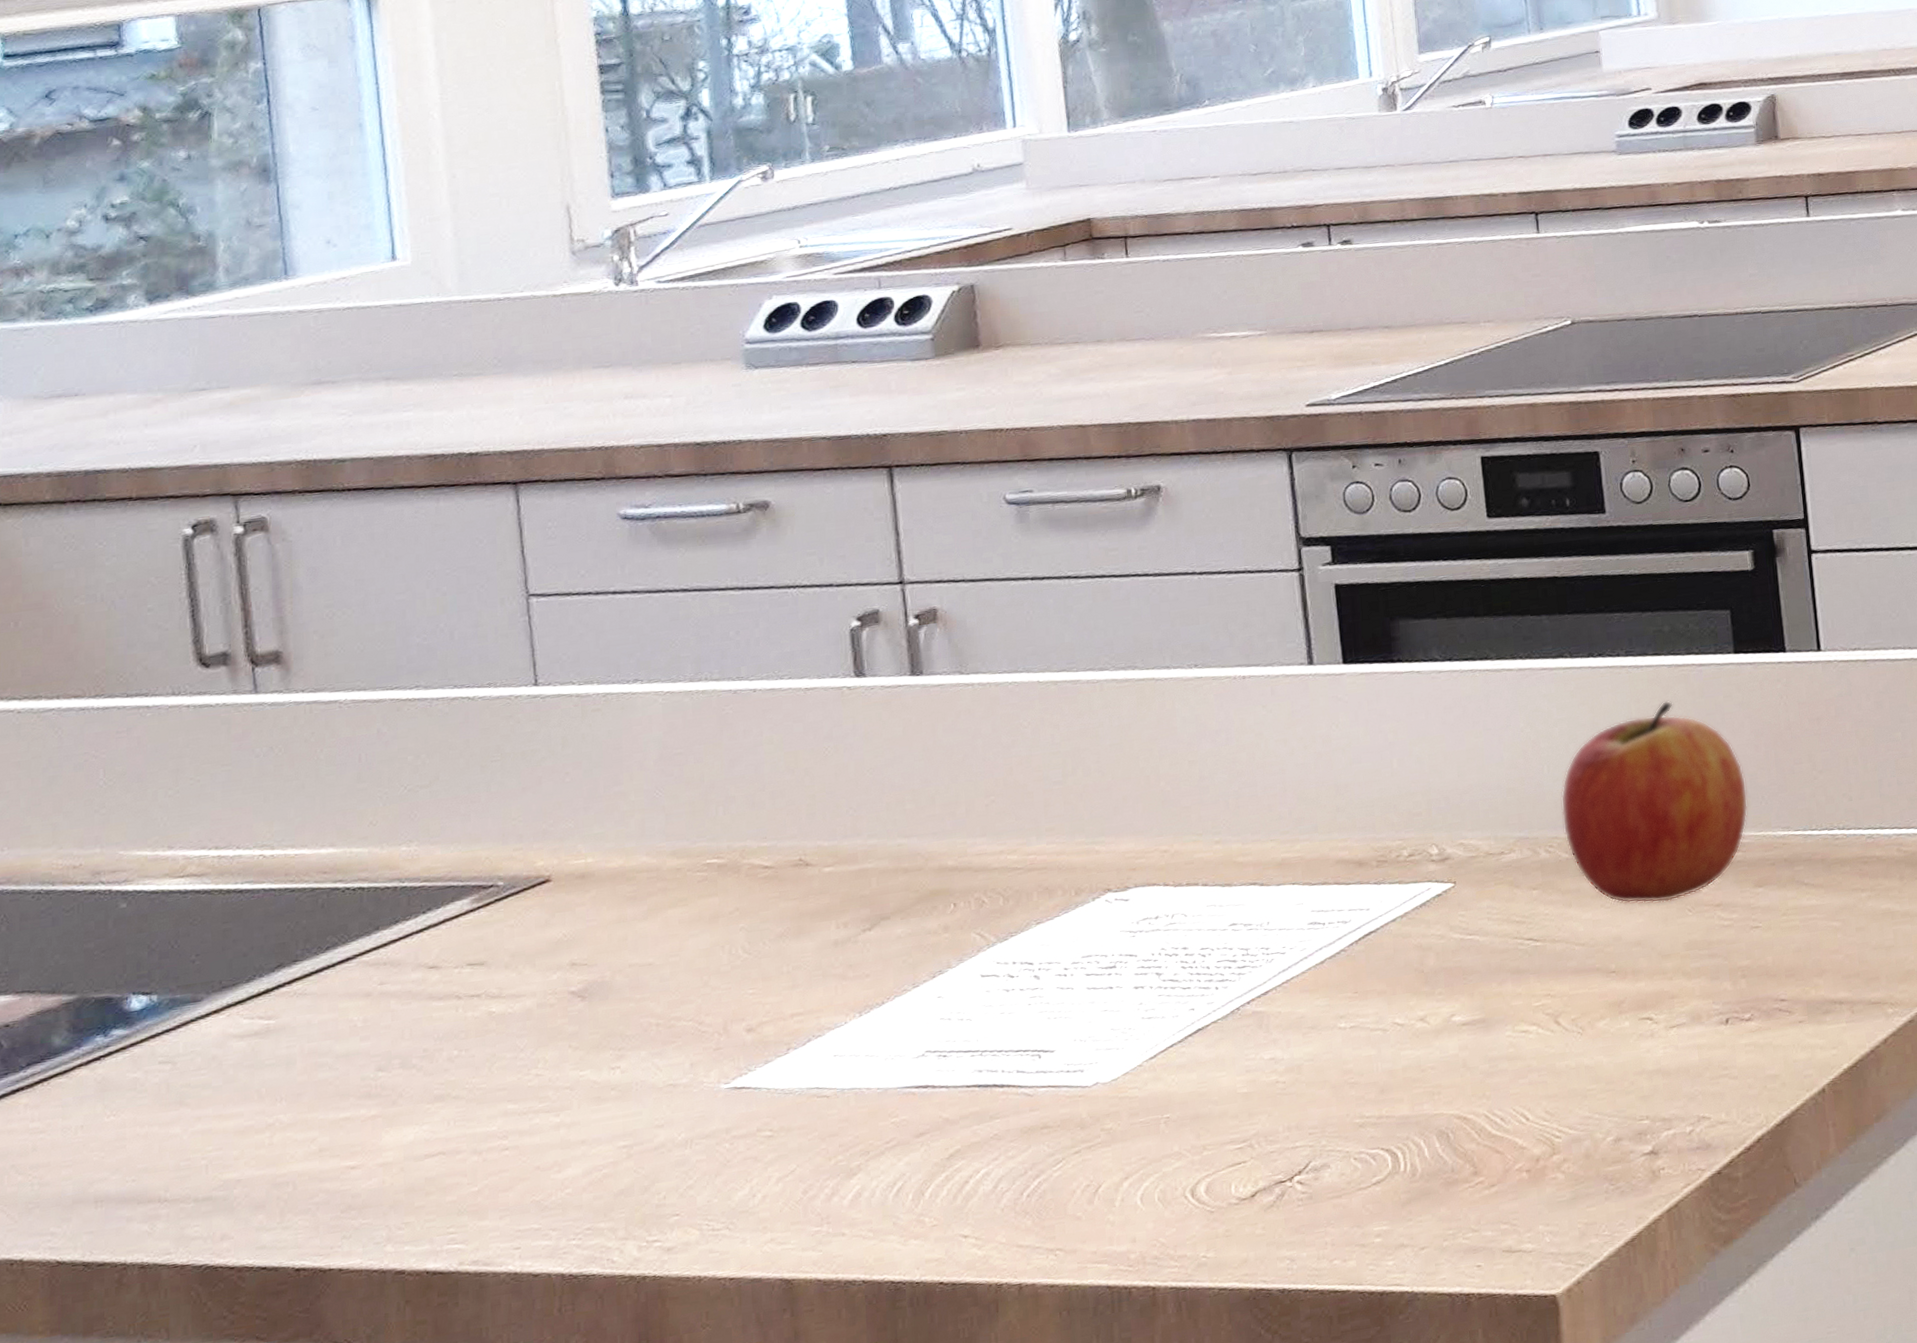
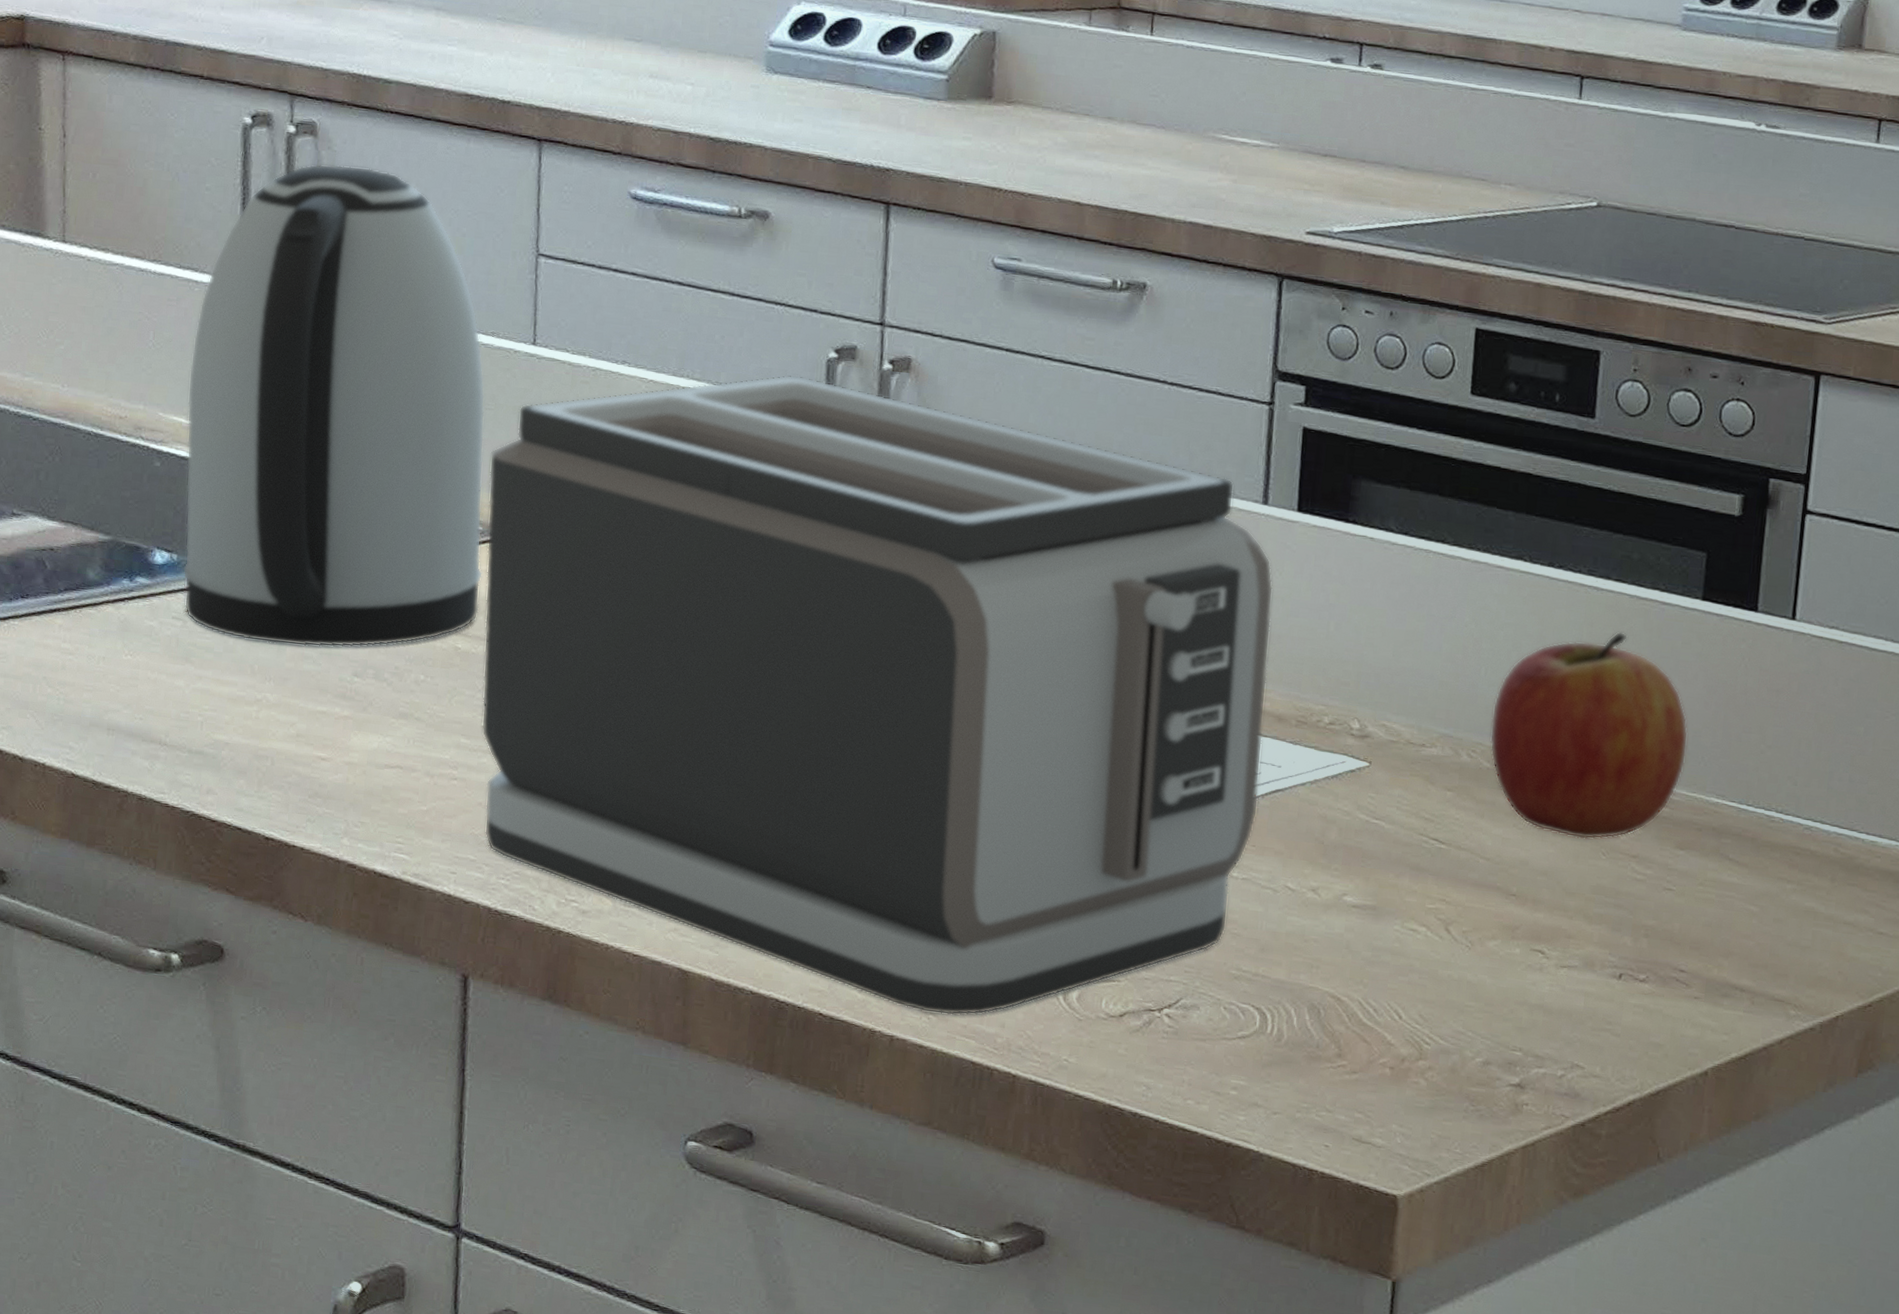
kettle: none [149,549,510,1066] -> present [182,164,486,648]
toaster: none [502,648,1355,1251] -> present [481,374,1274,1016]

